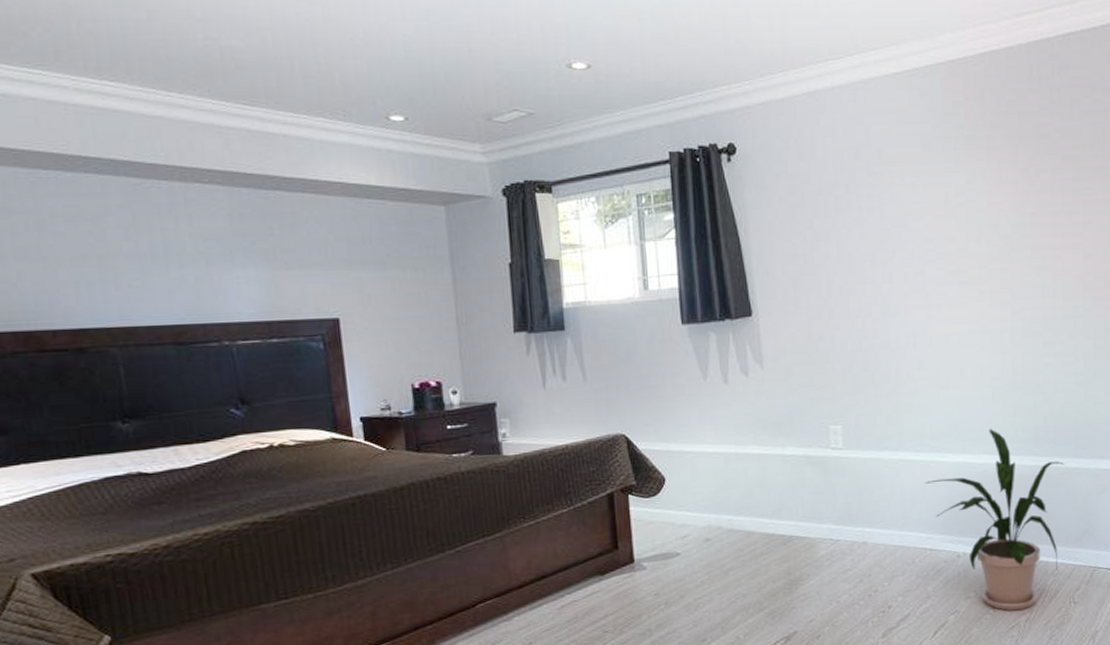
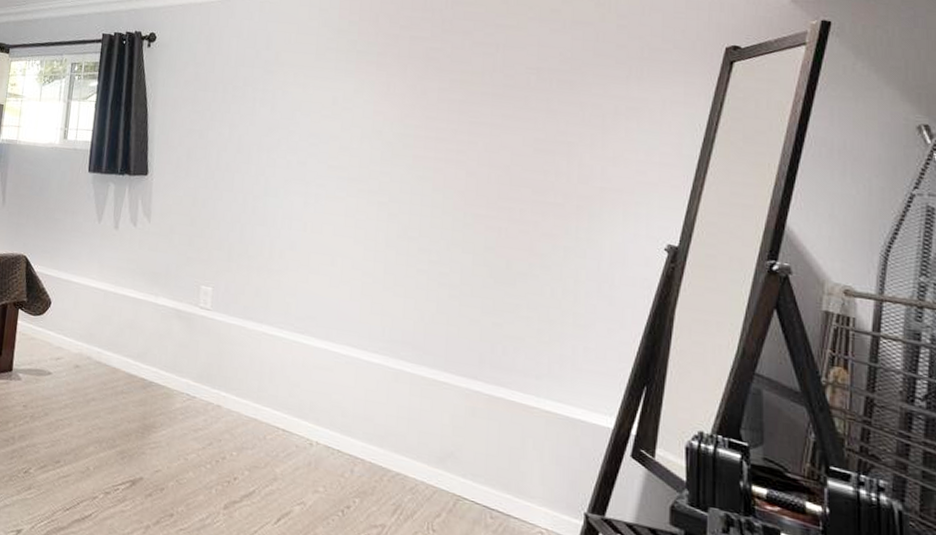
house plant: present [925,428,1065,611] -> none [285,321,433,522]

